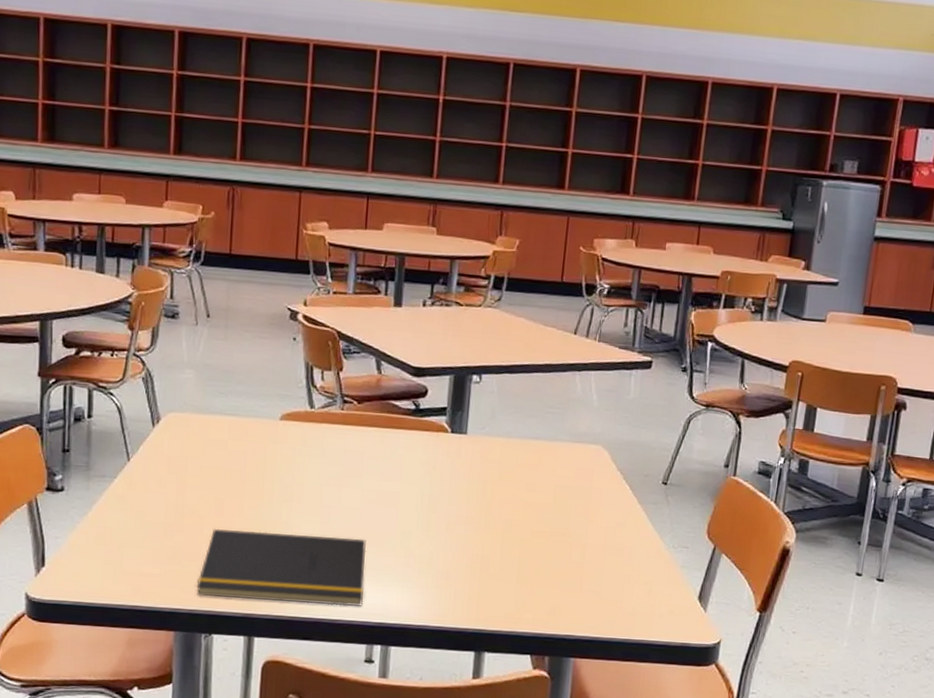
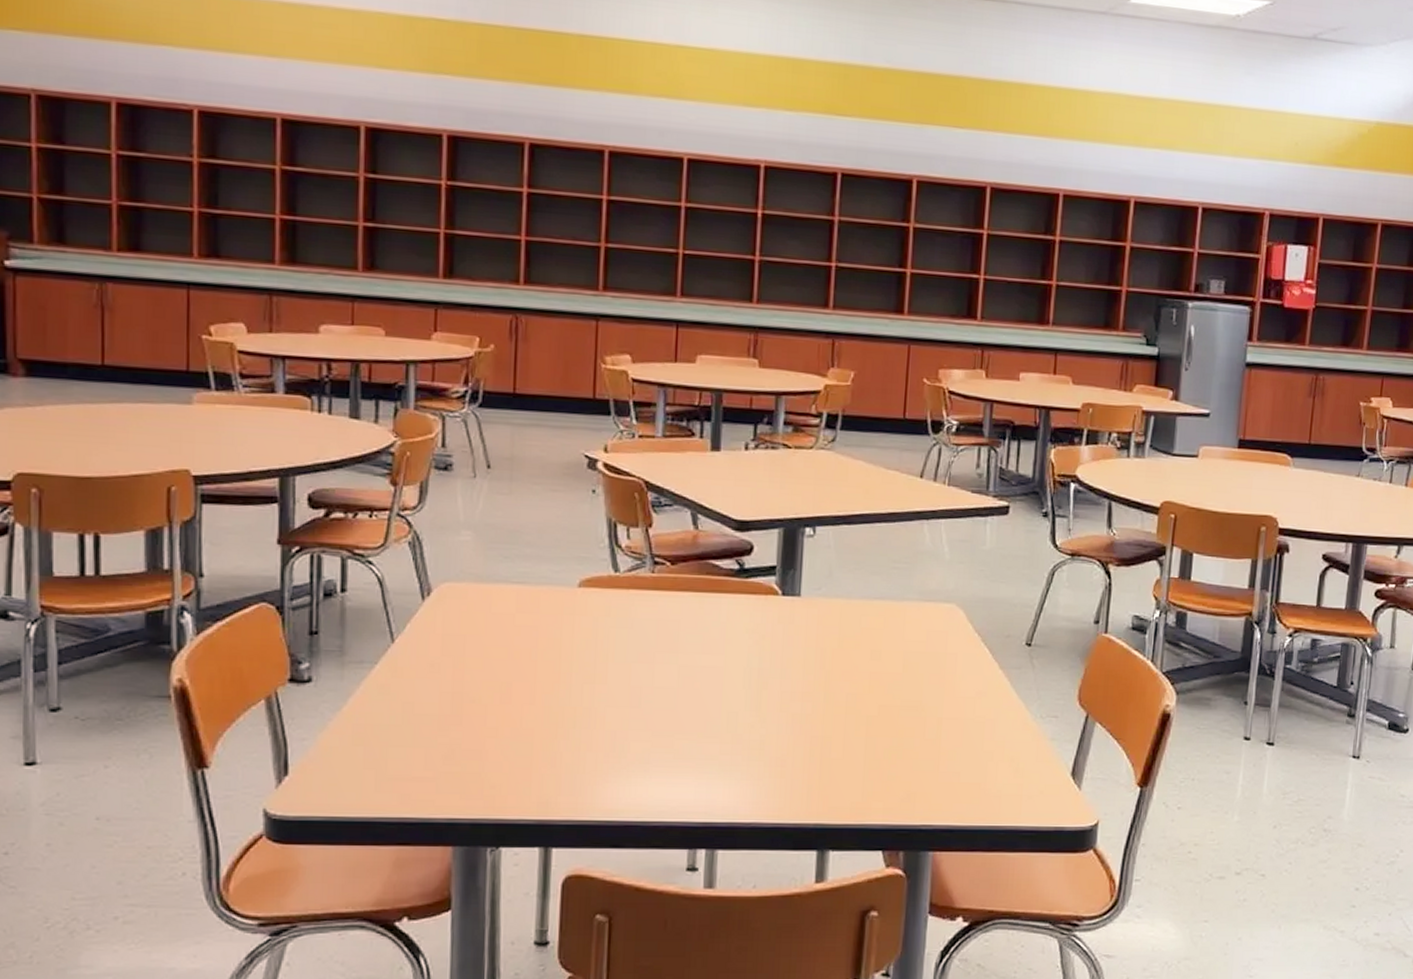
notepad: present [196,528,367,607] -> none [479,719,686,805]

